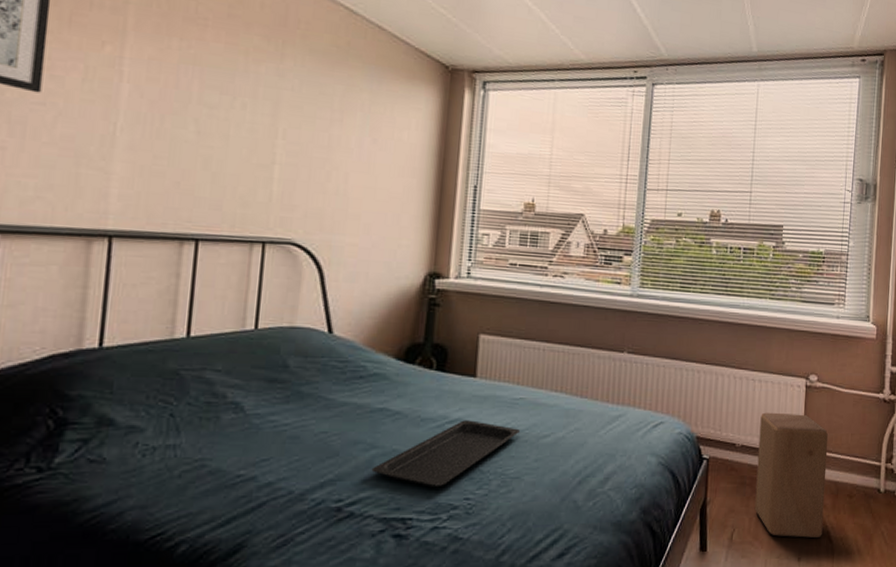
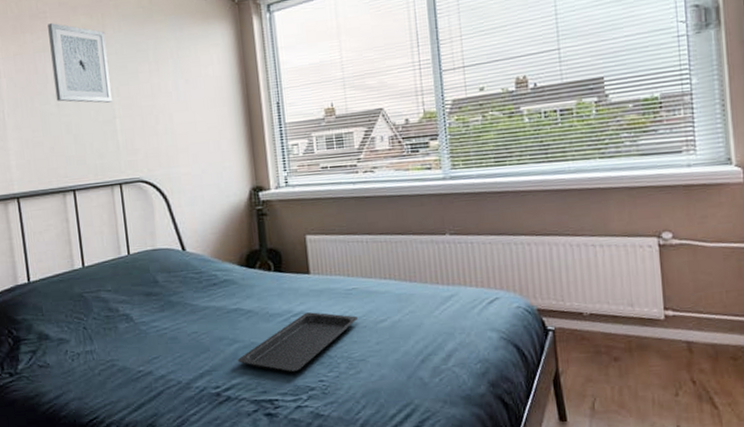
wall art: none [197,33,283,144] -> present [48,22,113,103]
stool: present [754,412,829,539] -> none [608,275,704,405]

